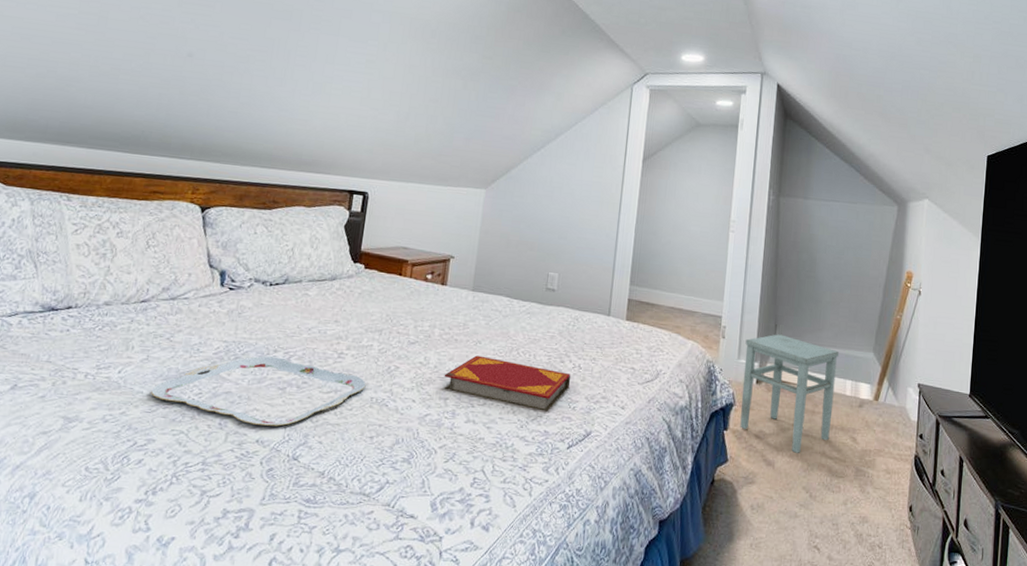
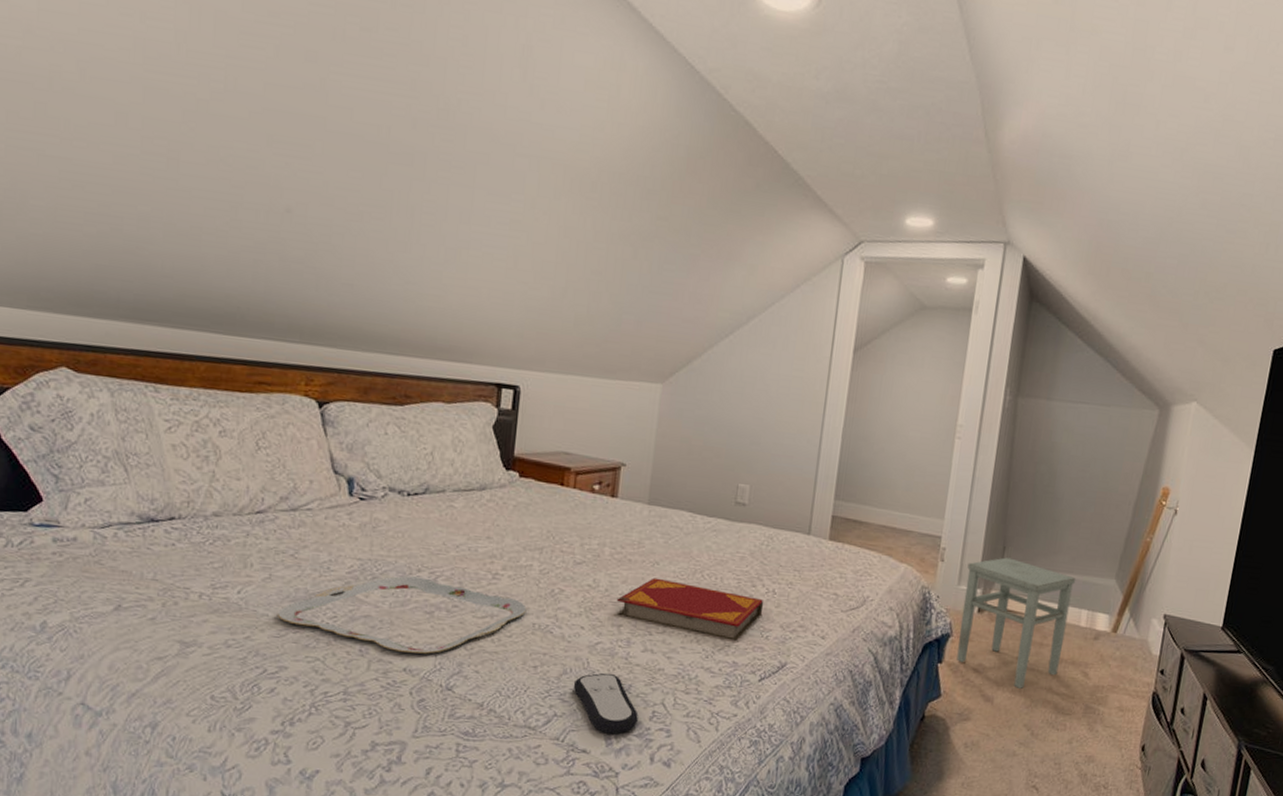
remote control: none [404,442,461,500] -> present [573,672,639,734]

